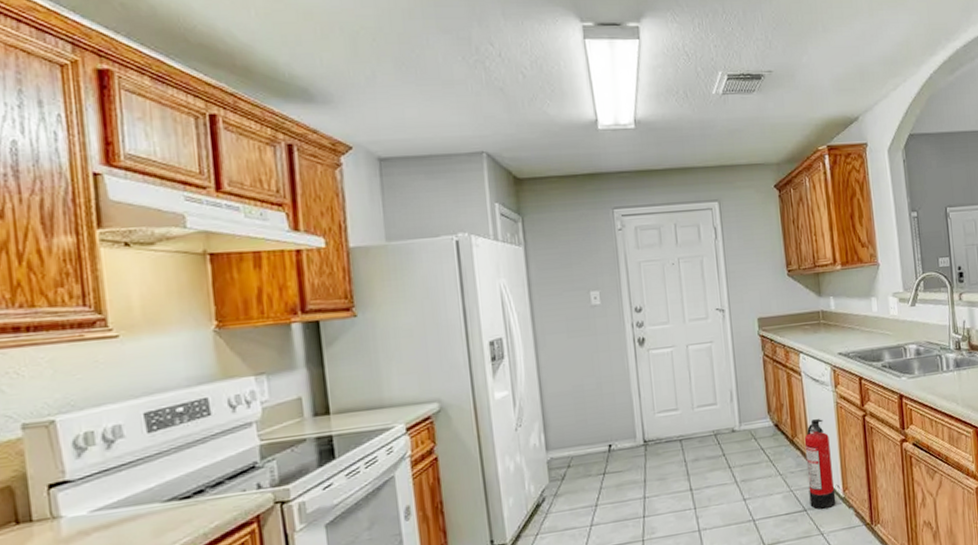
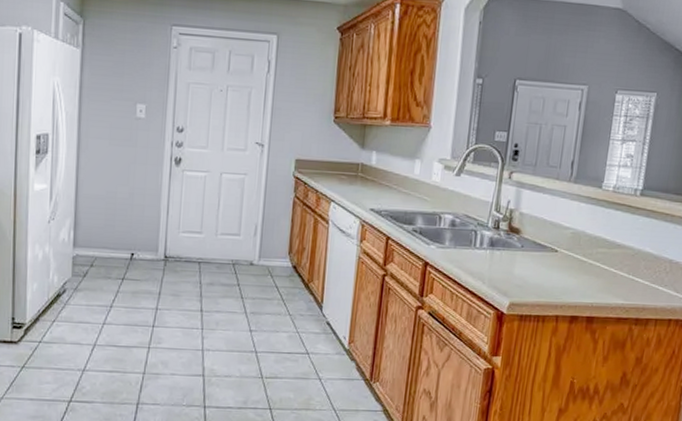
fire extinguisher: present [804,419,836,510] -> none [313,269,345,357]

